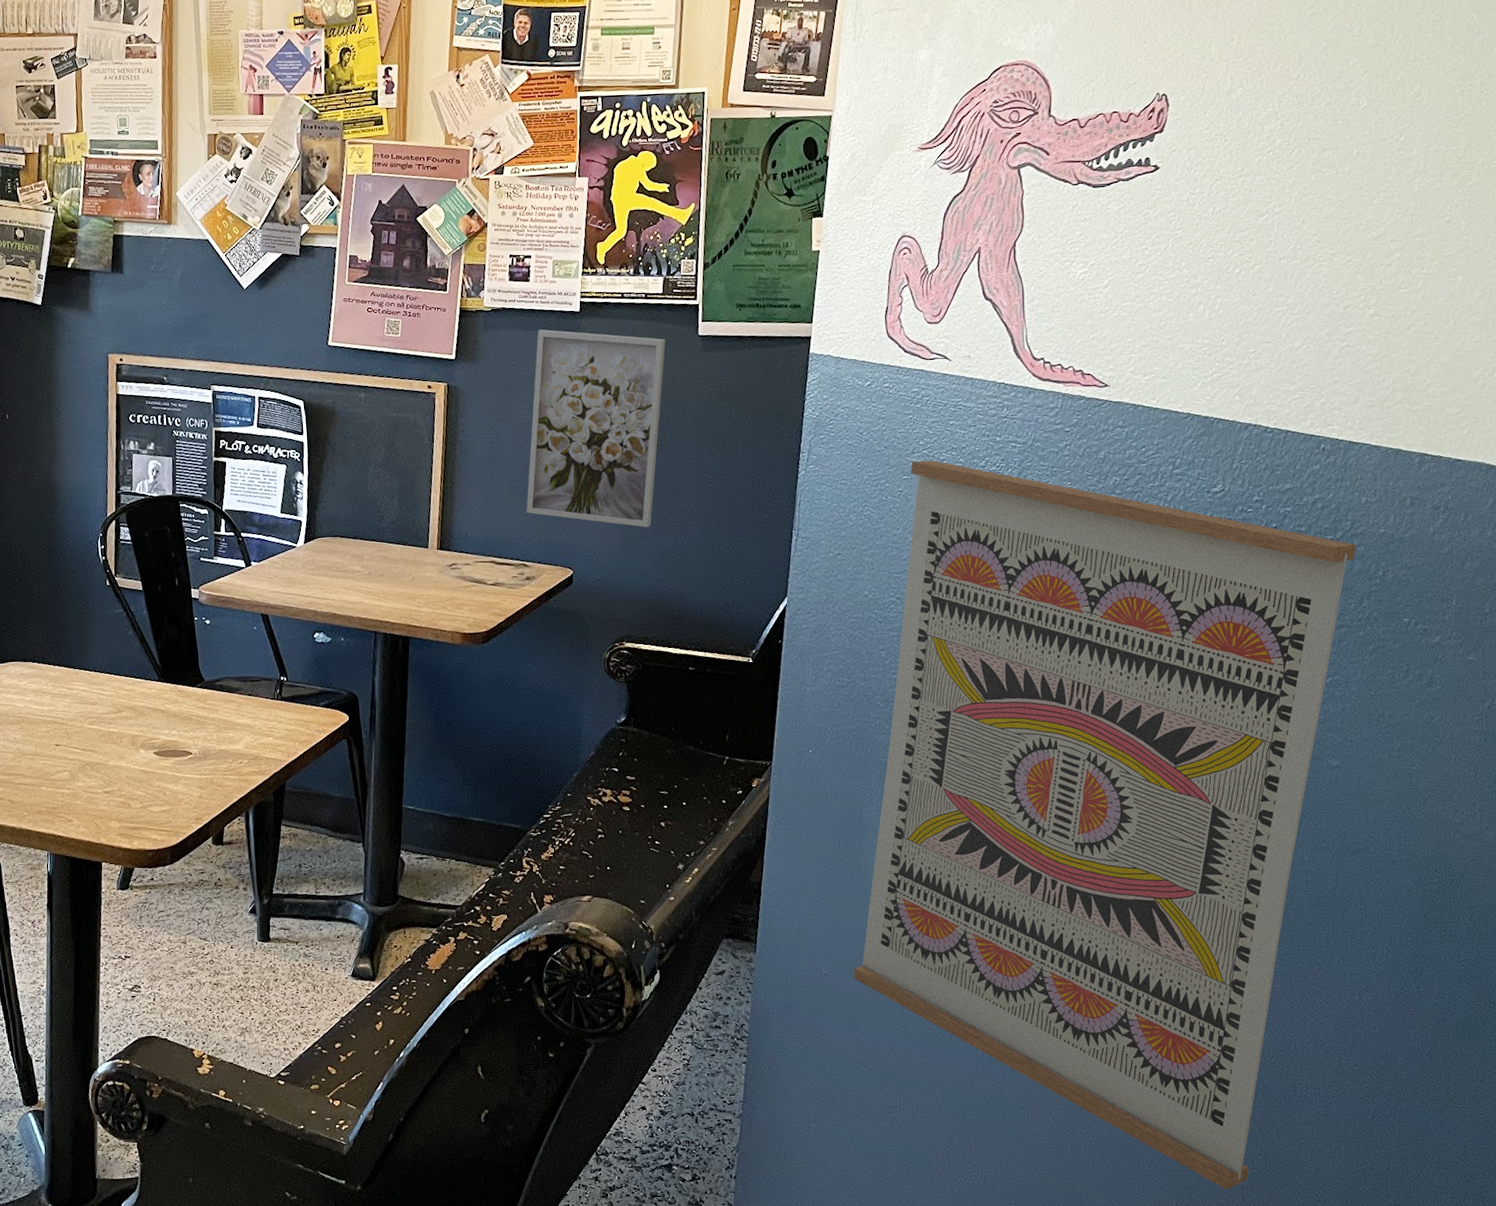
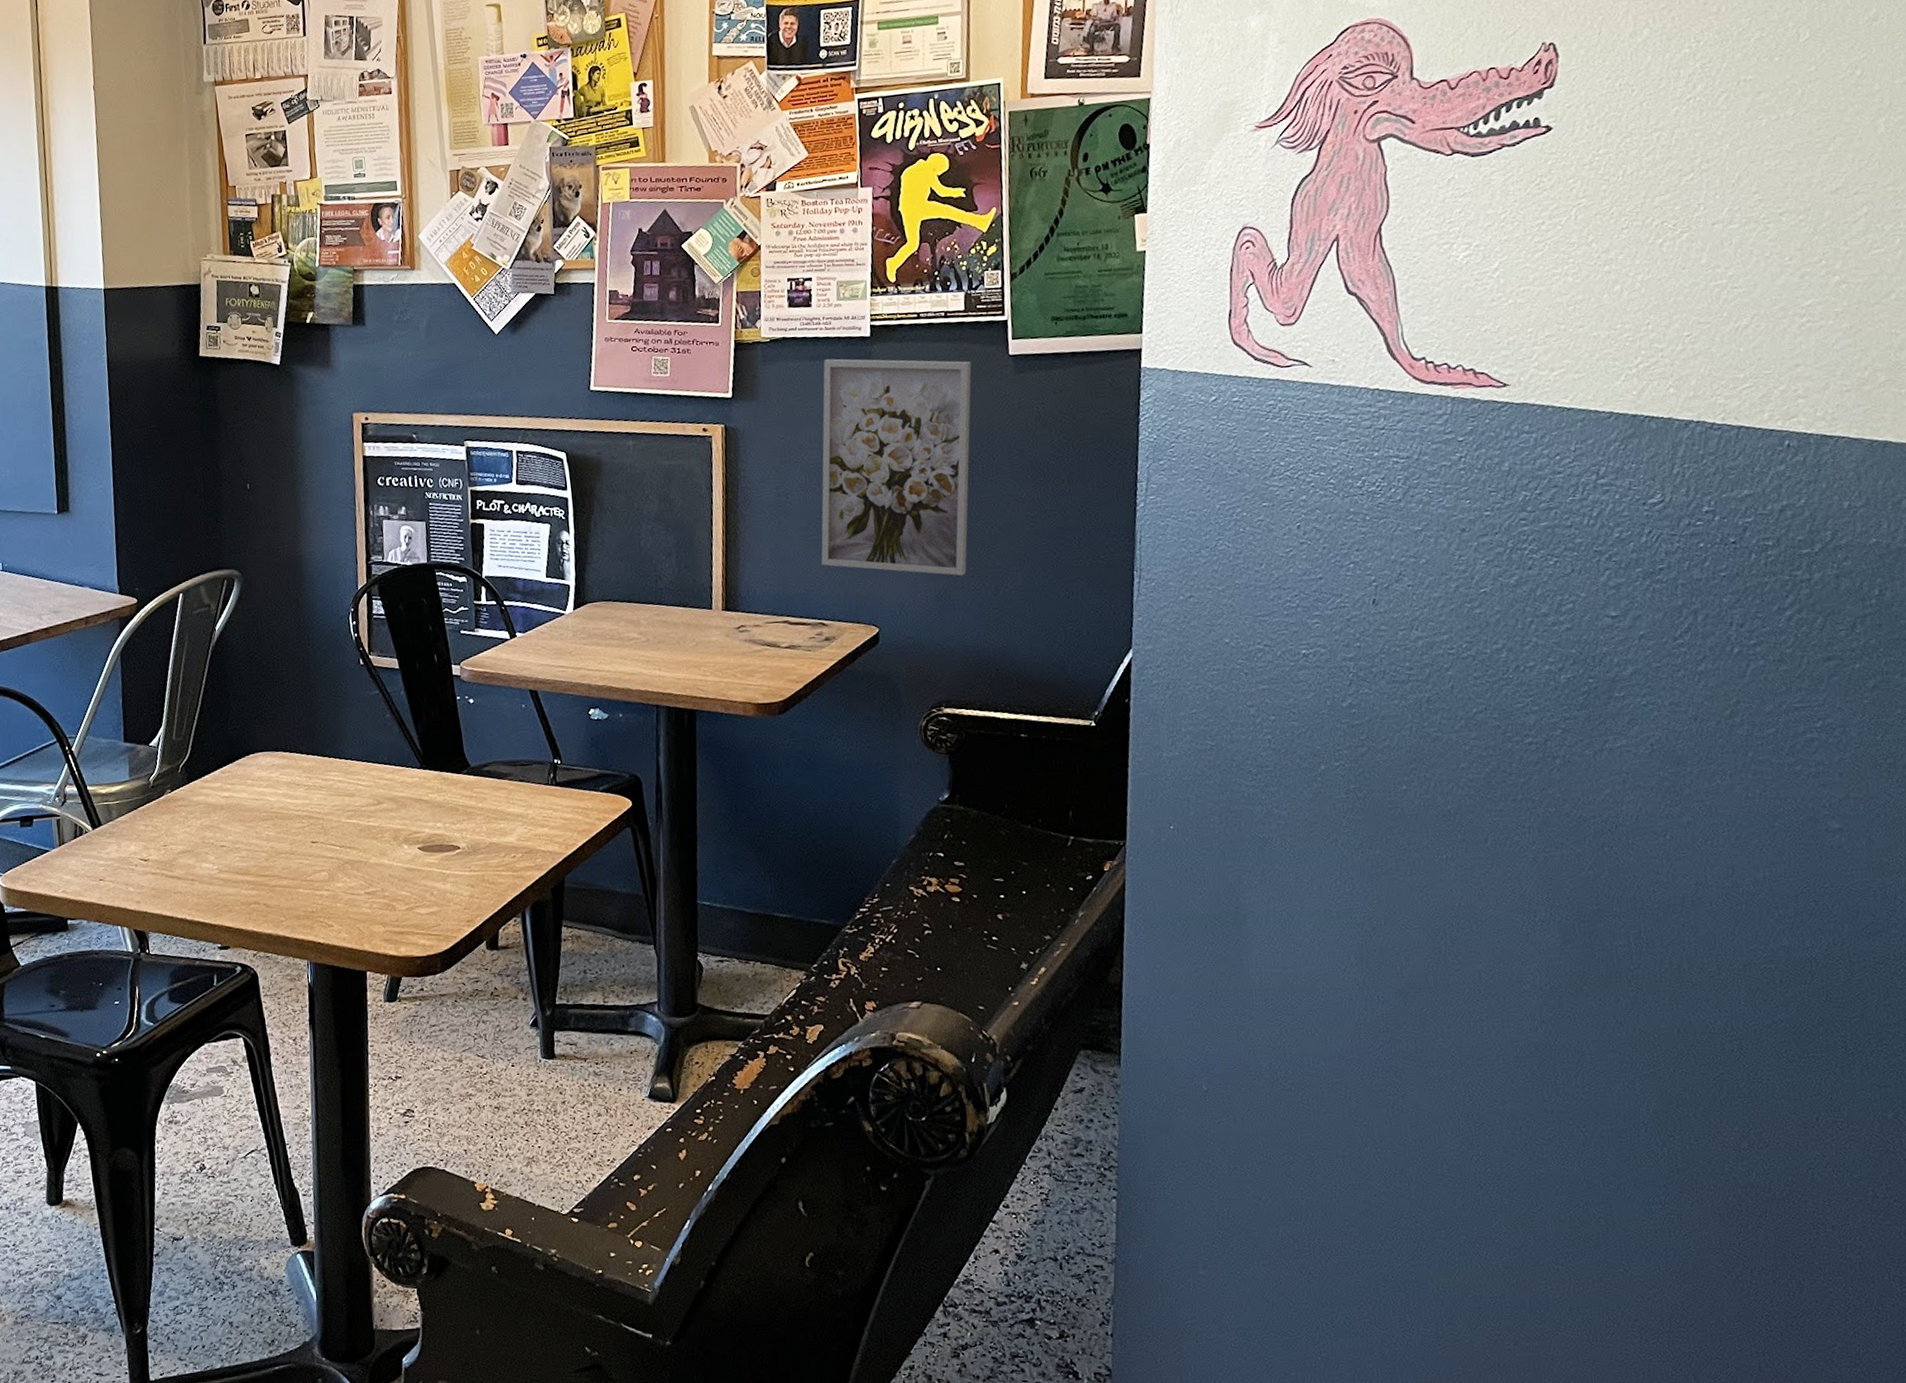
wall art: present [854,460,1357,1190] -> none [1241,482,1842,1357]

